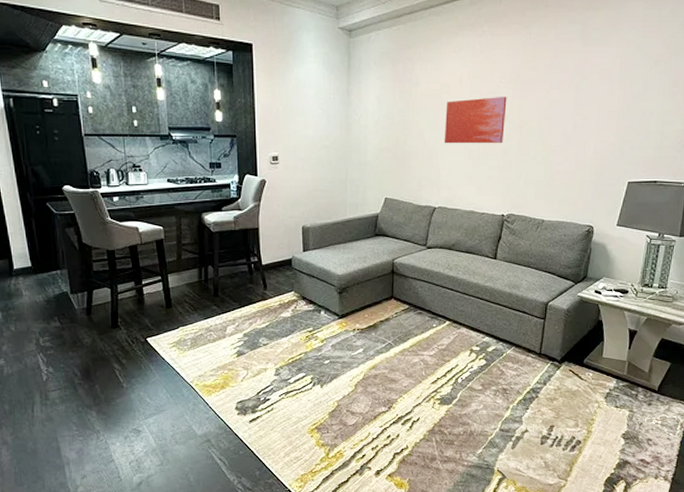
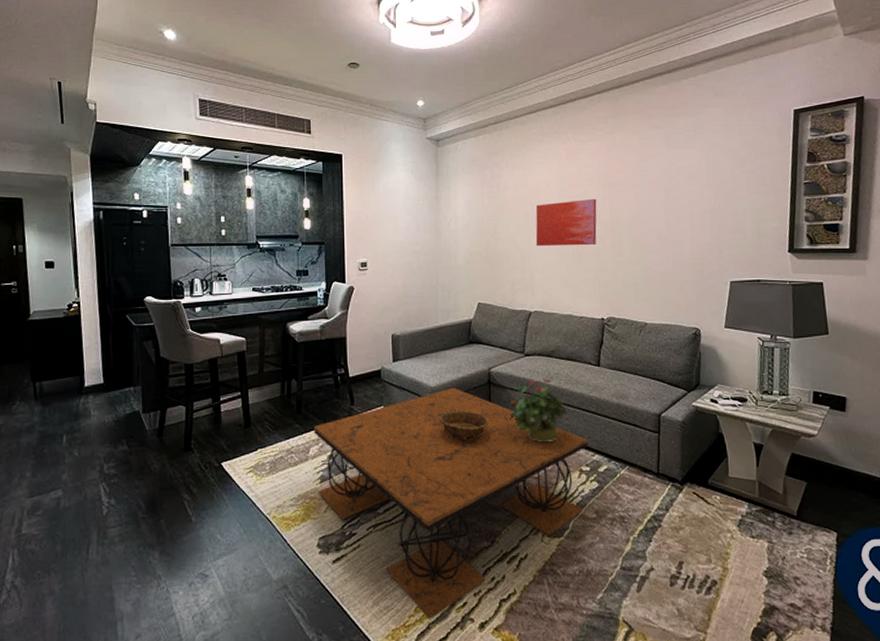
coffee table: none [230,276,480,467] -> present [313,387,588,619]
decorative bowl: none [345,297,391,322] -> present [439,411,489,439]
potted plant: none [409,269,465,326] -> present [508,378,570,443]

